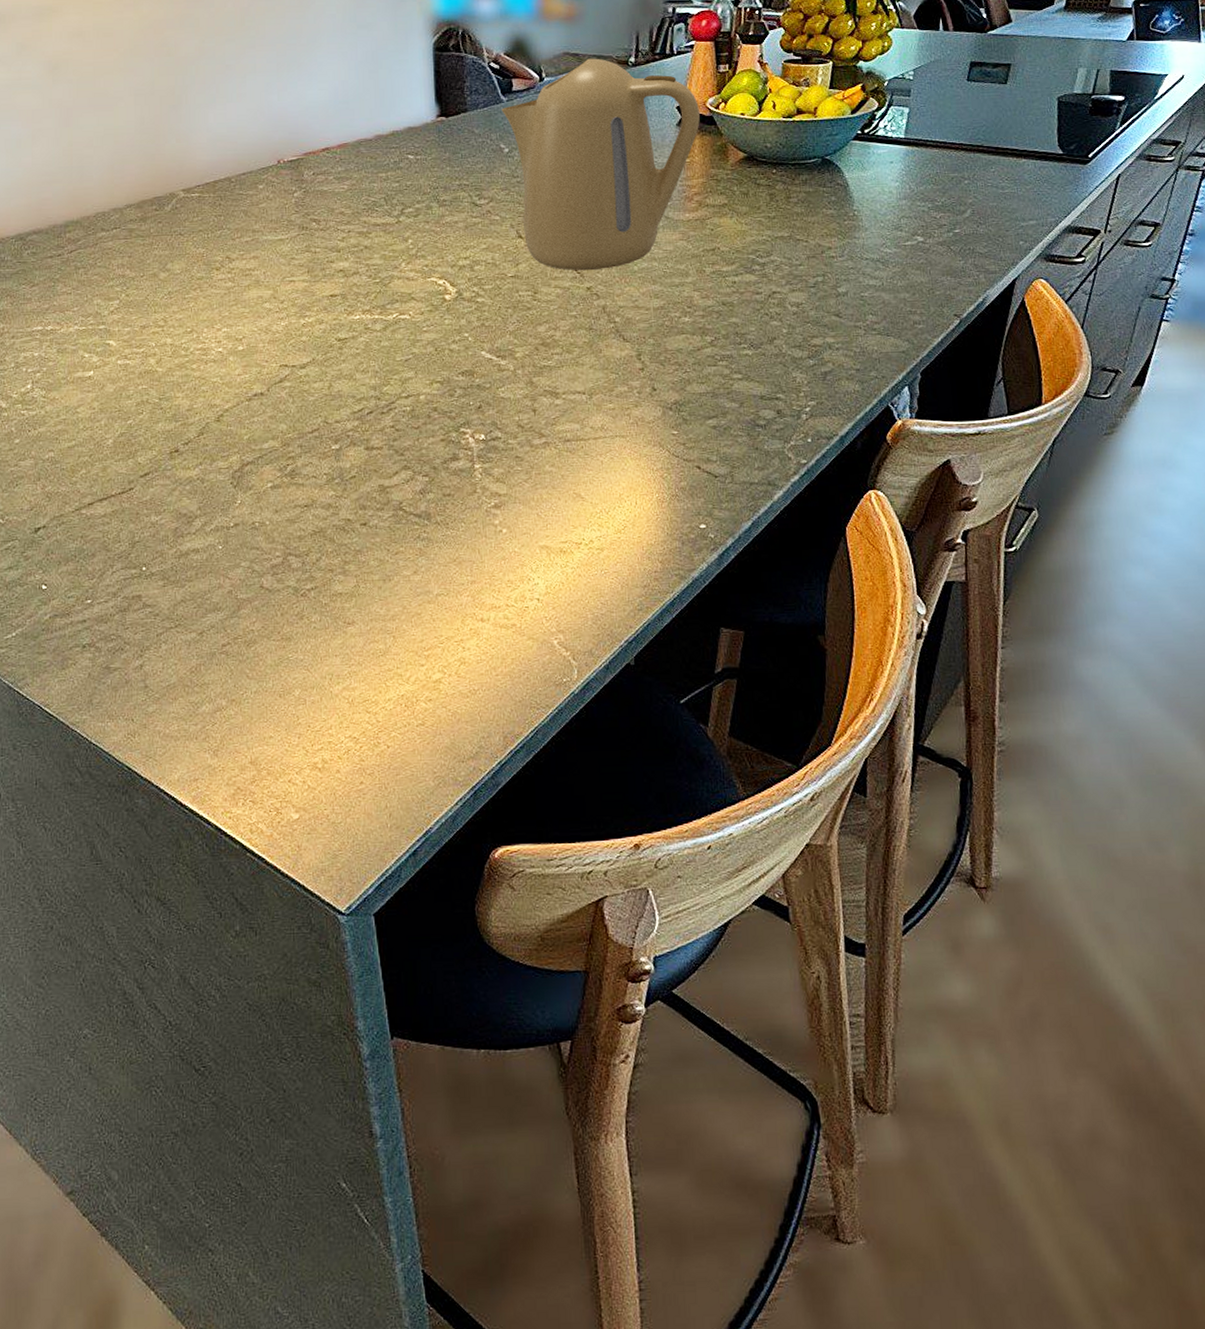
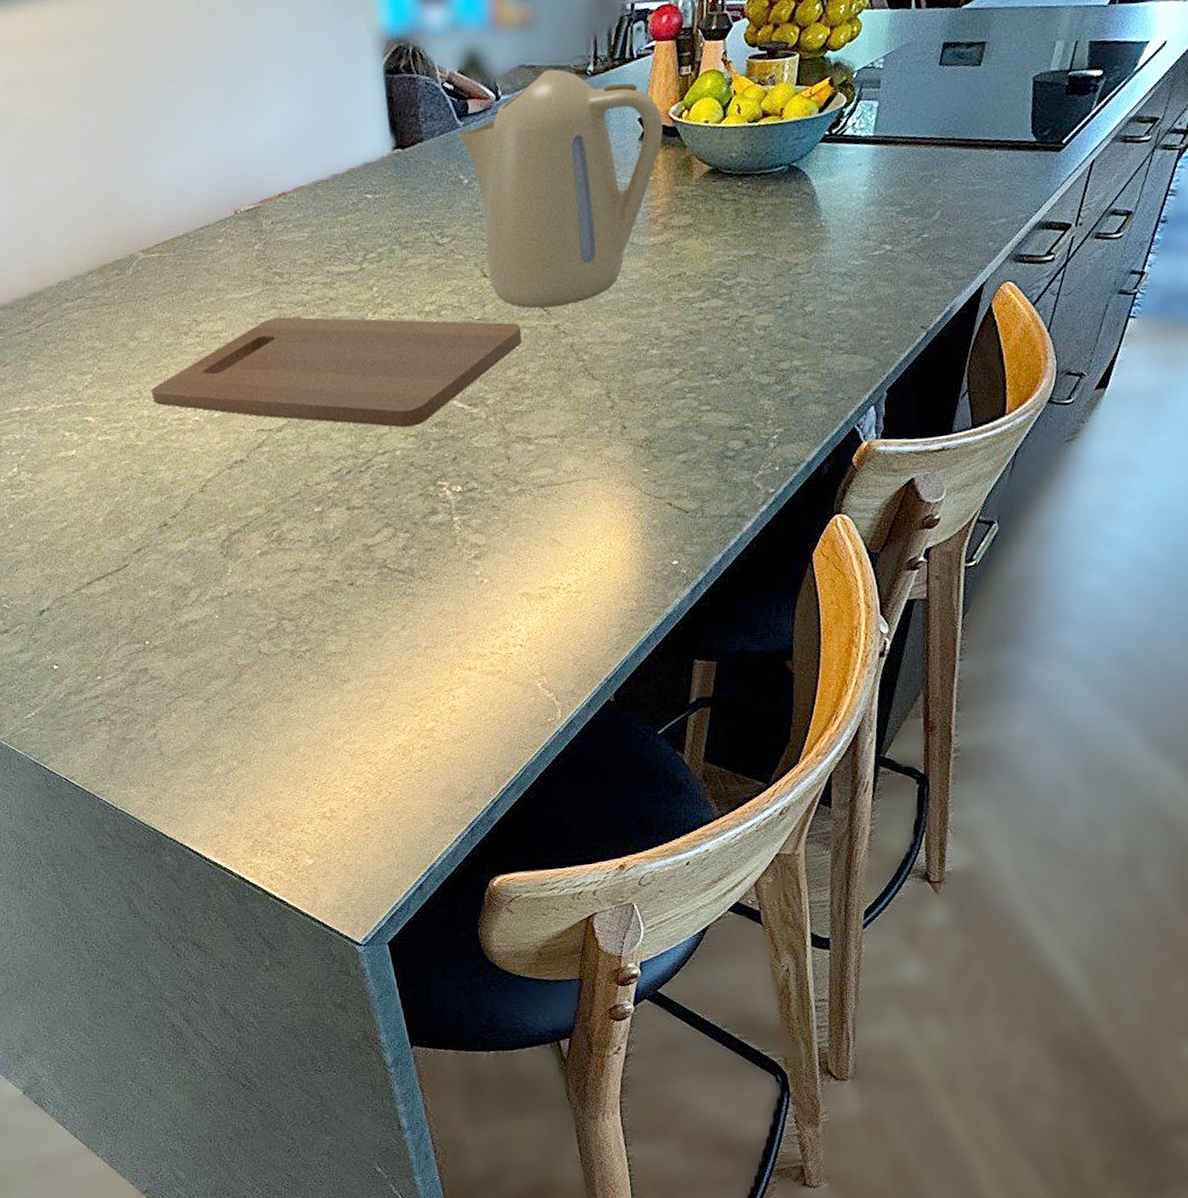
cutting board: none [177,261,554,373] -> present [151,317,522,428]

